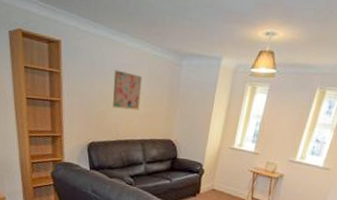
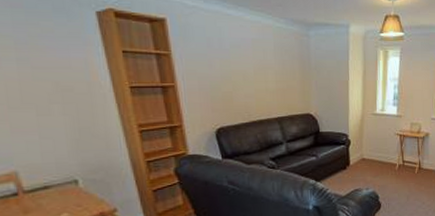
wall art: present [113,70,142,111] -> none [235,46,271,87]

